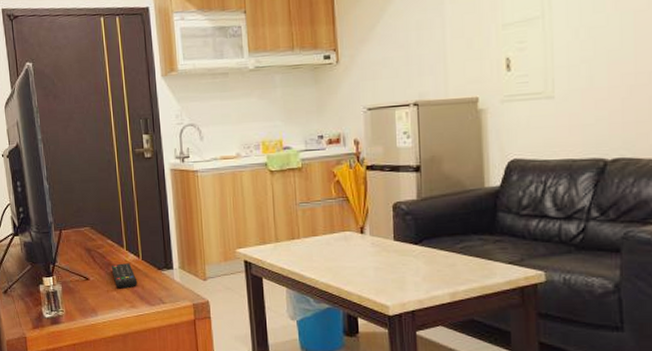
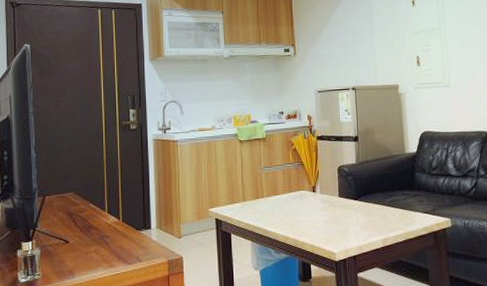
remote control: present [111,263,138,289] -> none [92,225,117,250]

